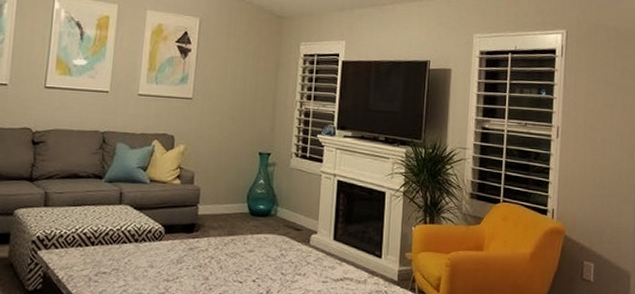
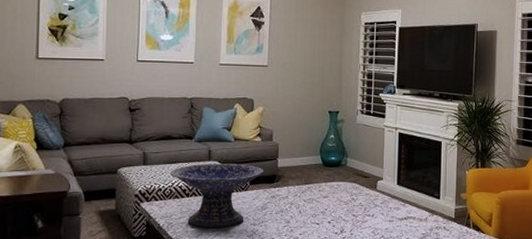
decorative bowl: none [74,207,182,282] -> present [170,163,264,227]

